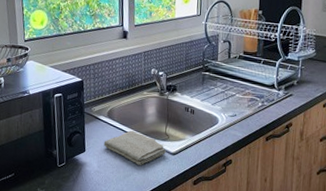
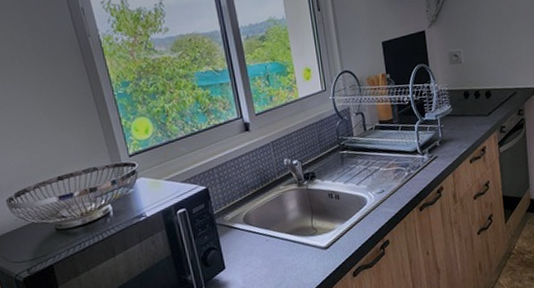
washcloth: present [103,130,167,165] -> none [245,232,318,270]

